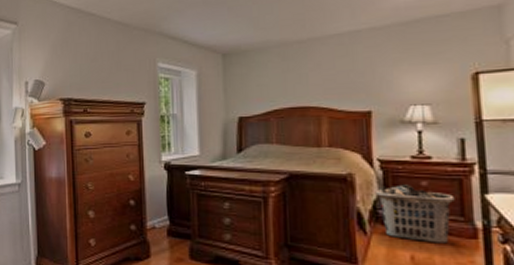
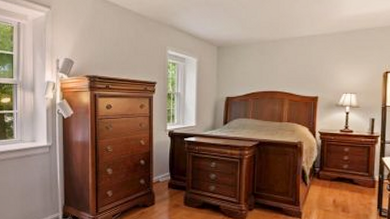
clothes hamper: present [375,183,455,244] -> none [315,149,364,191]

